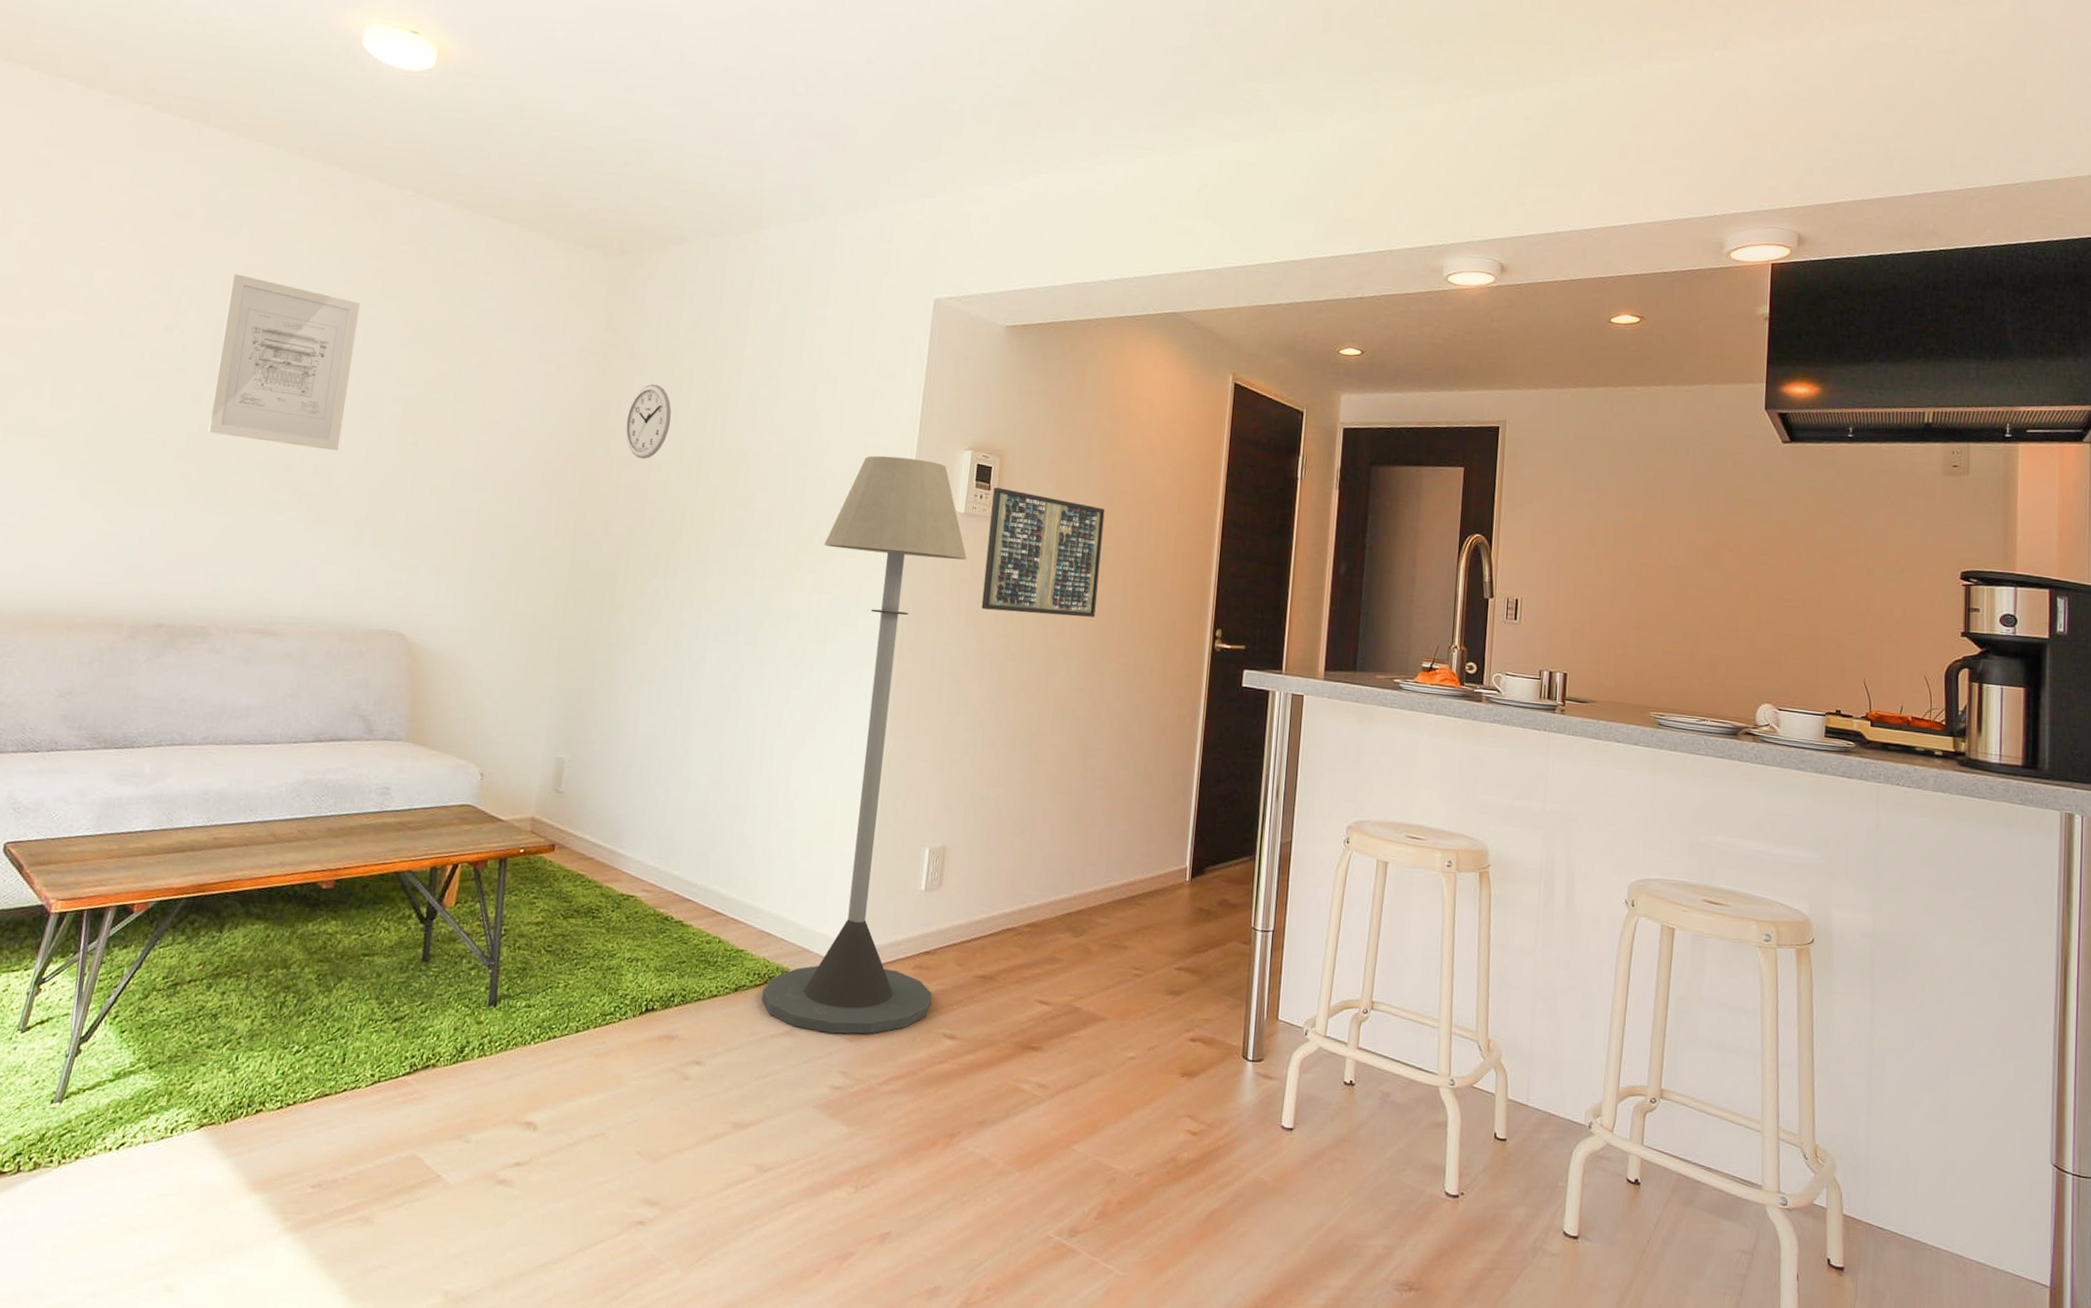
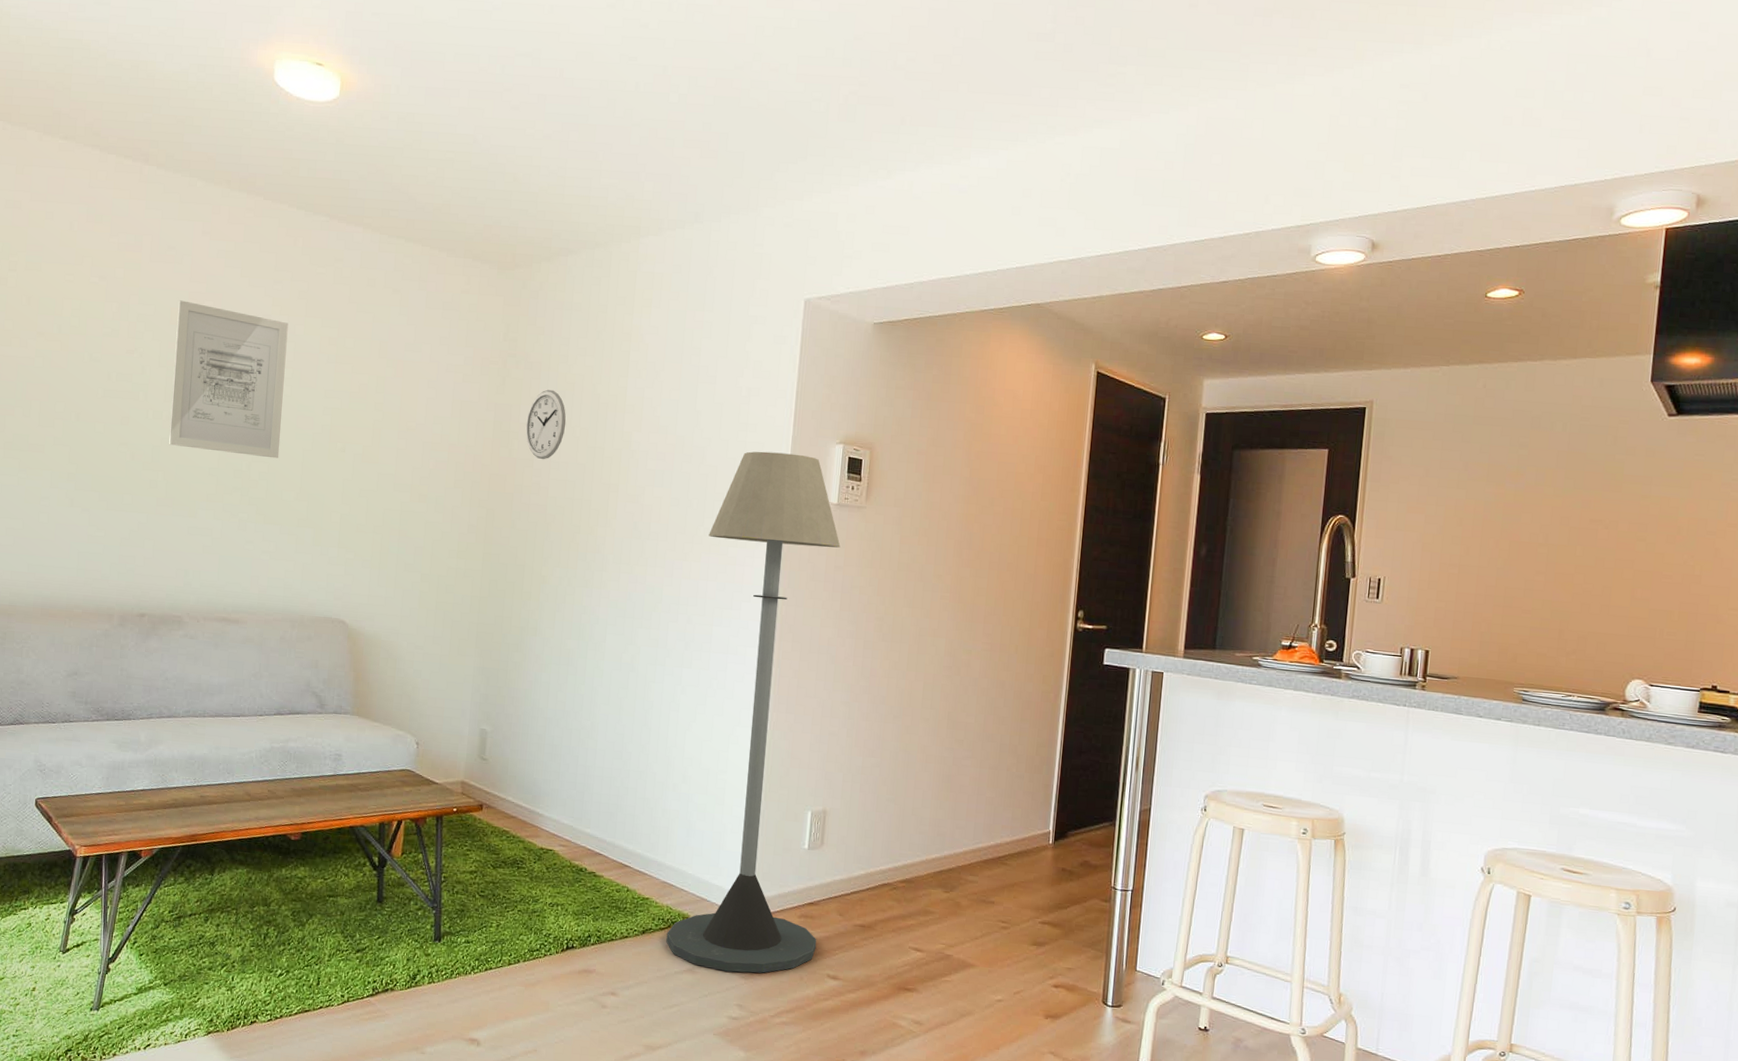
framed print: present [981,487,1105,617] -> none [854,479,971,600]

